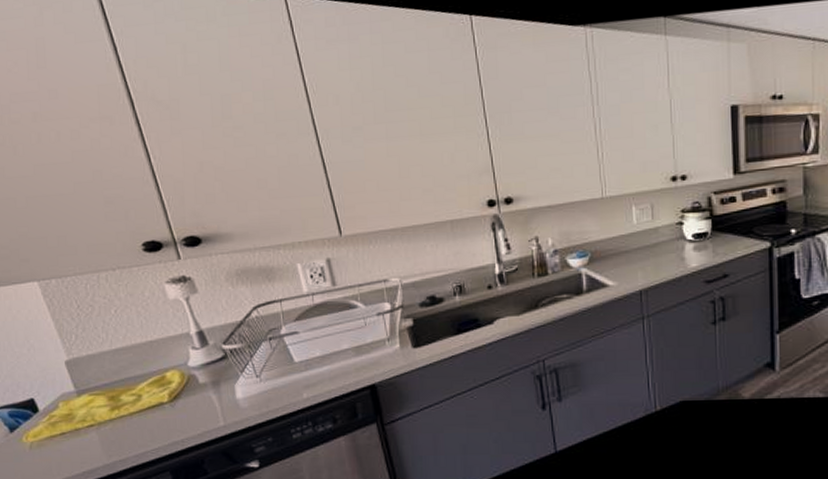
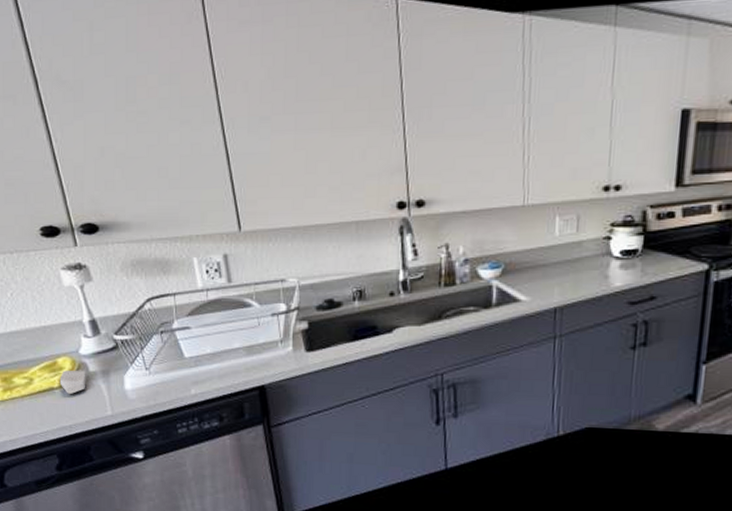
soap bar: none [169,382,197,409] -> present [59,370,86,395]

